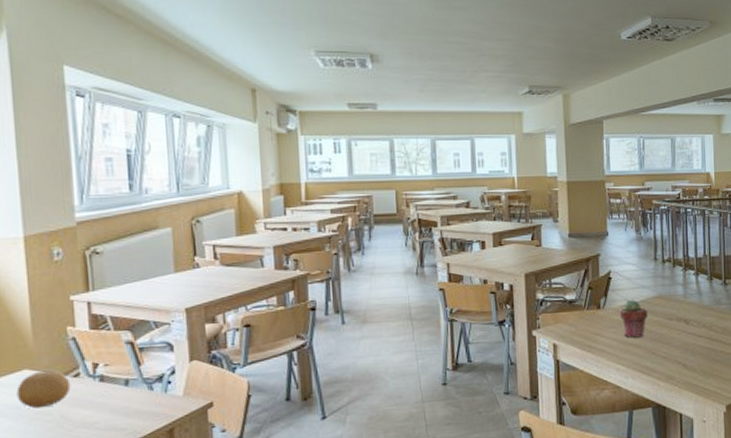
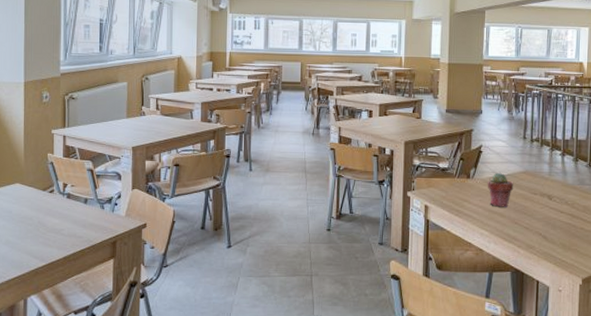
fruit: present [16,370,71,409] -> none [10,185,47,214]

